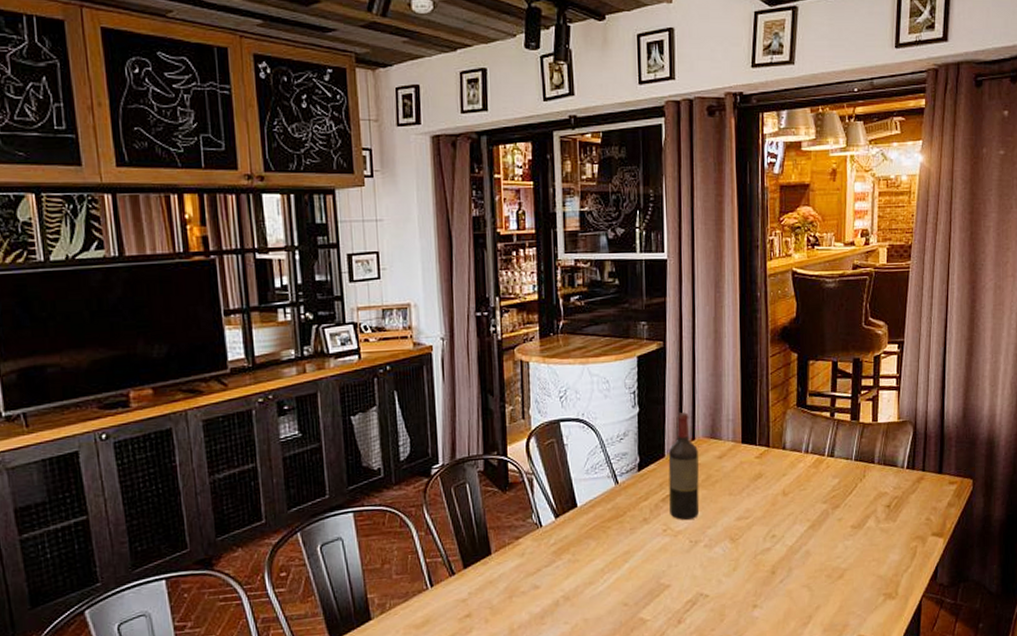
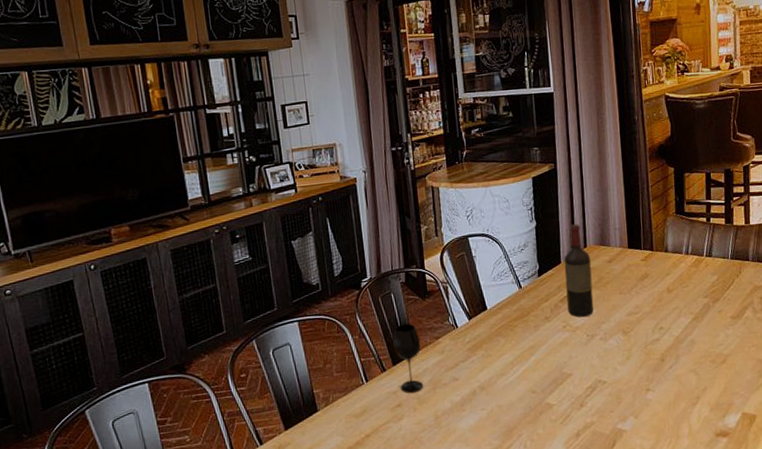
wine glass: none [465,519,499,602] -> present [393,323,424,394]

